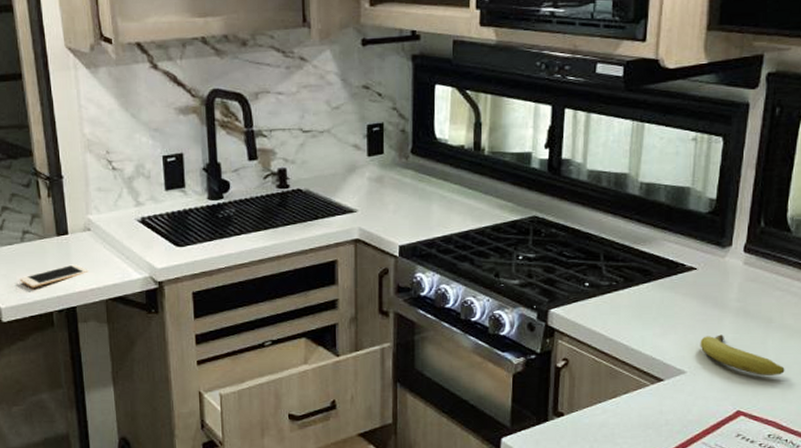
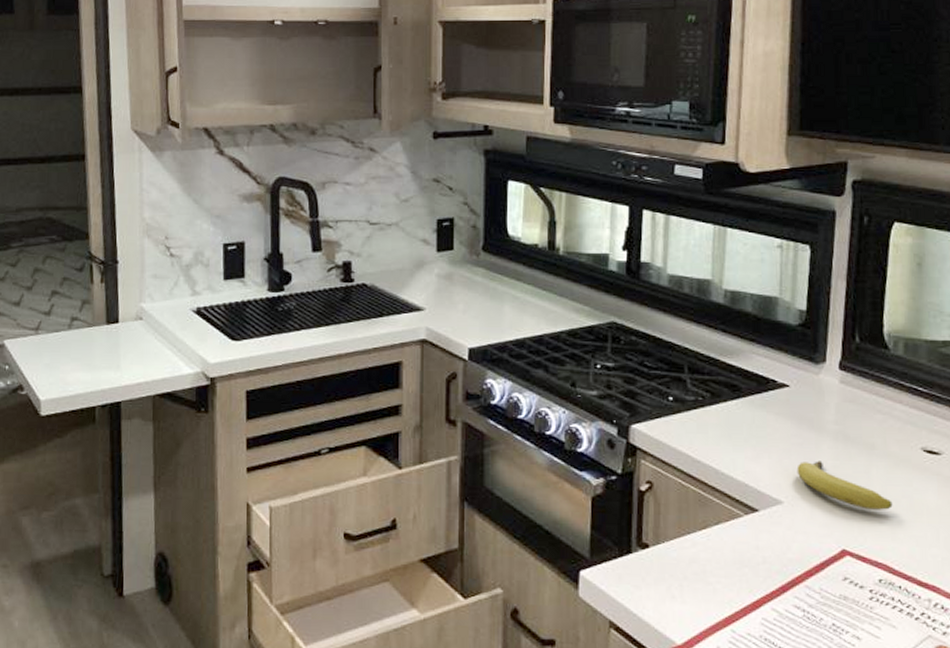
cell phone: present [19,264,89,287] -> none [62,355,137,379]

